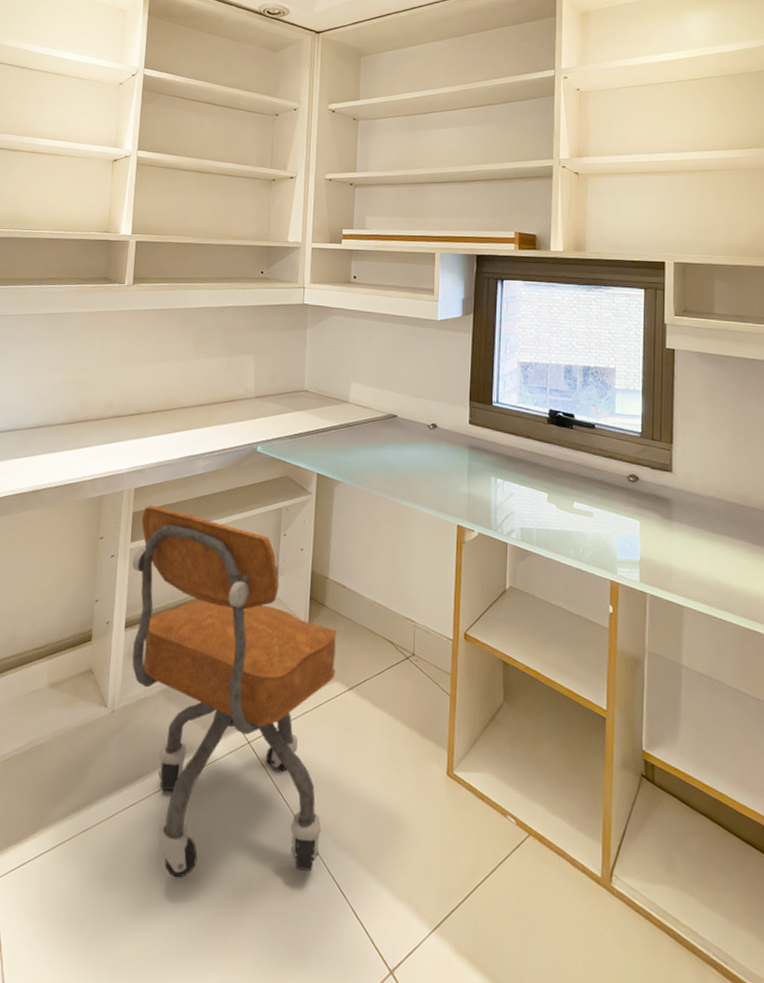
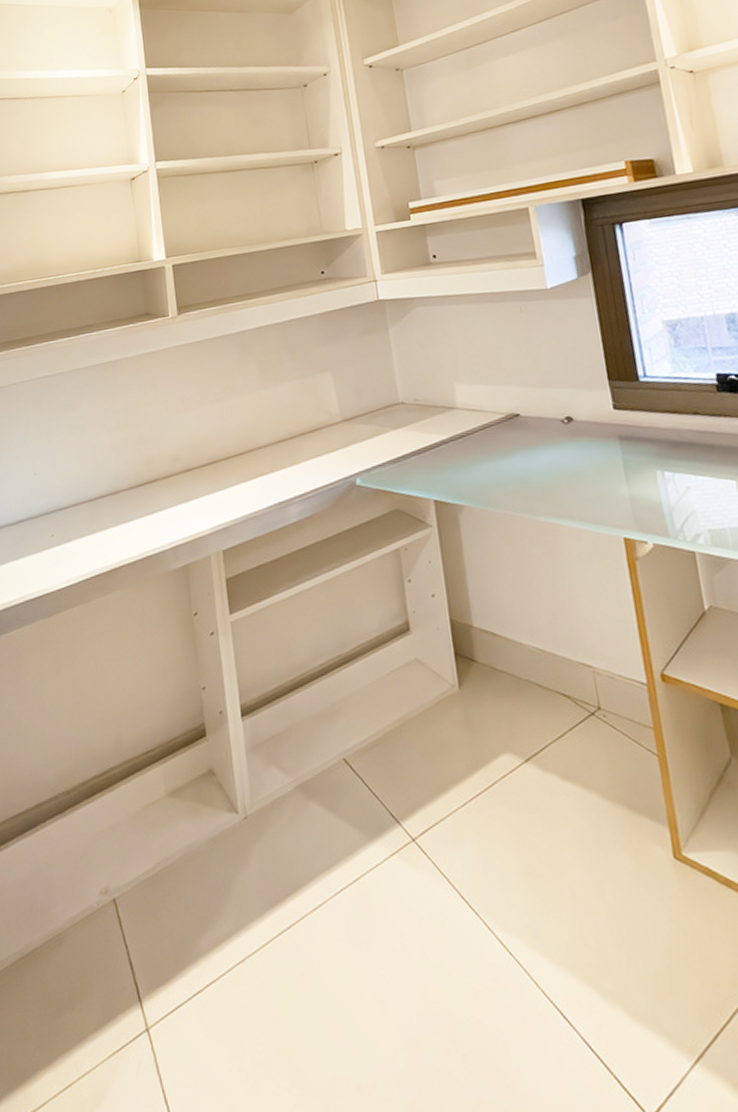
office chair: present [131,505,338,878] -> none [235,567,528,1014]

